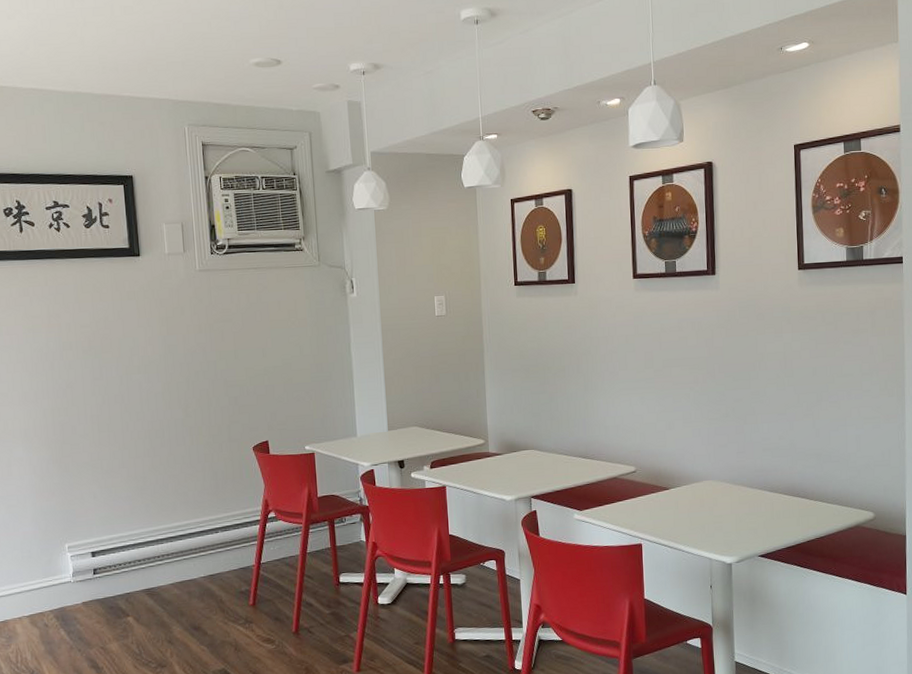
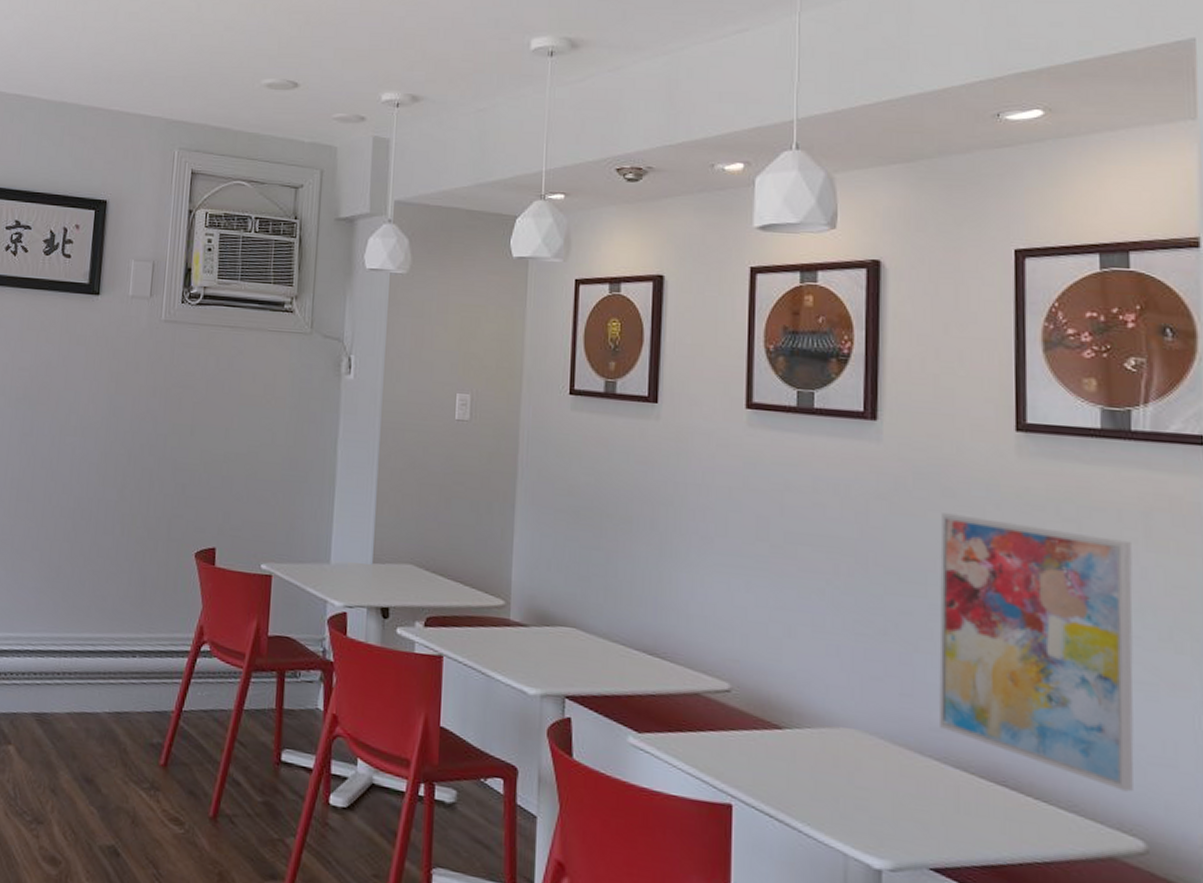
wall art: none [756,330,867,486] -> present [939,513,1134,792]

